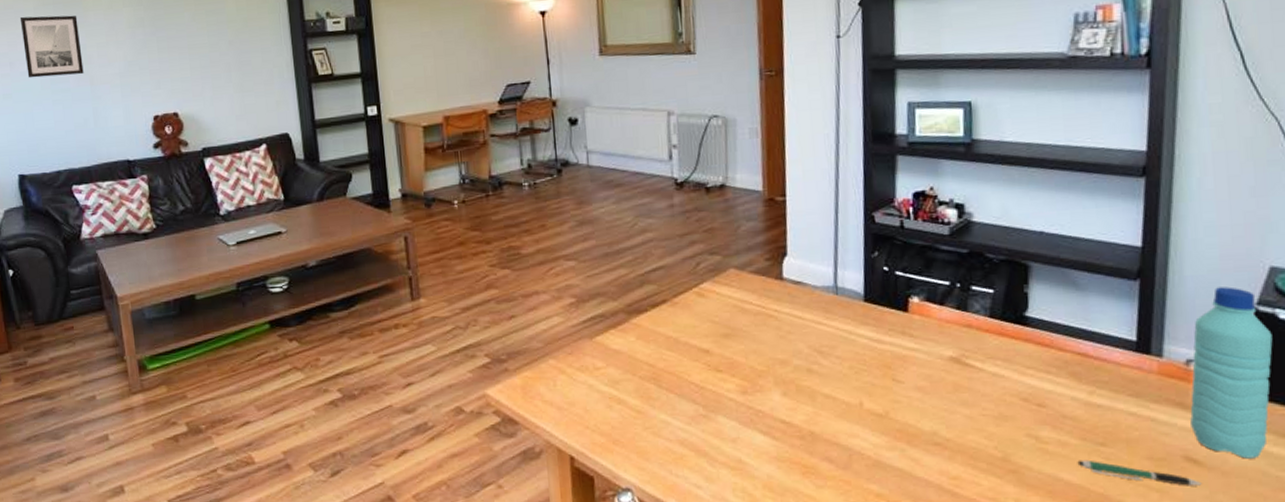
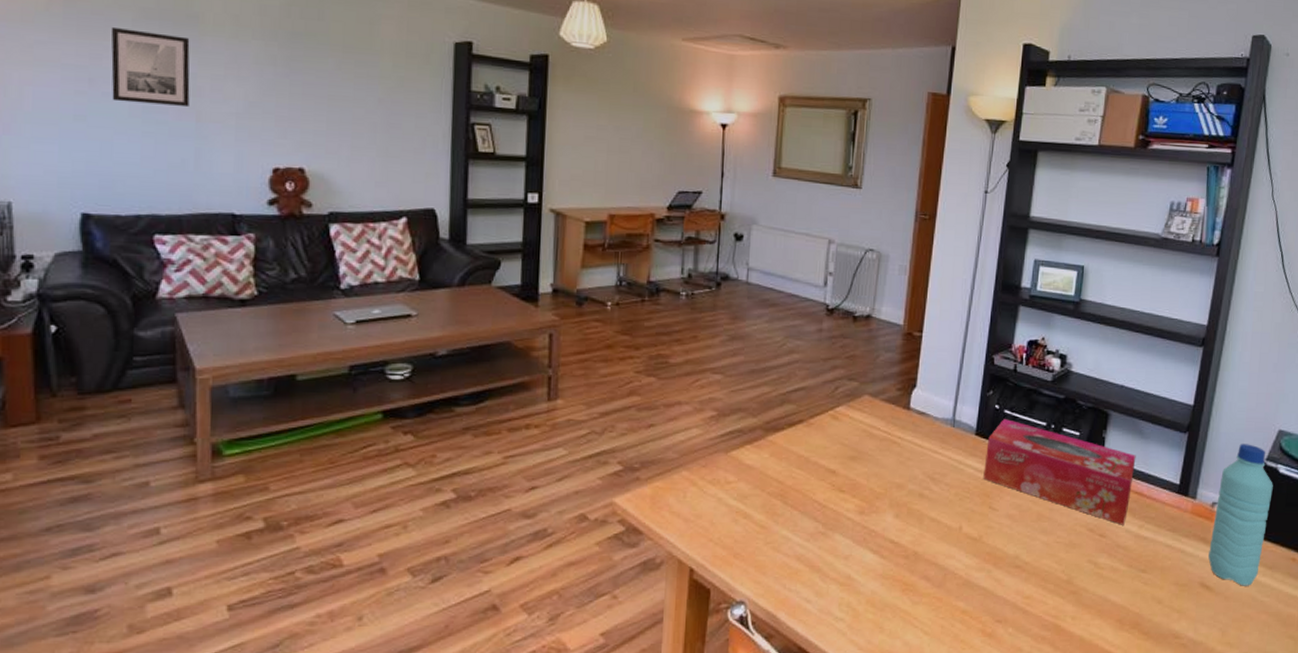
tissue box: none [879,281,1073,392] -> present [983,419,1136,525]
pen: present [1077,459,1202,486] -> none [1123,584,1210,608]

